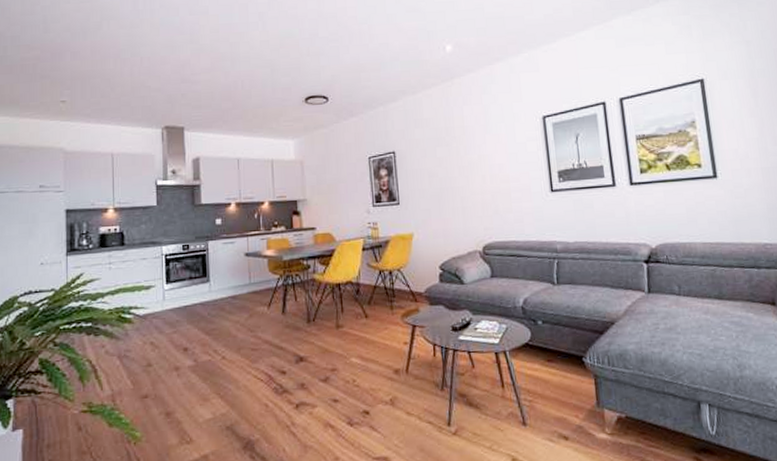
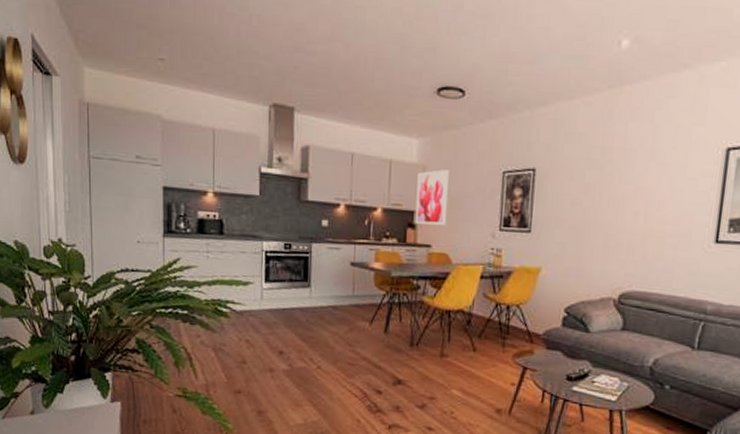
wall art: none [297,162,327,212] -> present [415,169,449,225]

